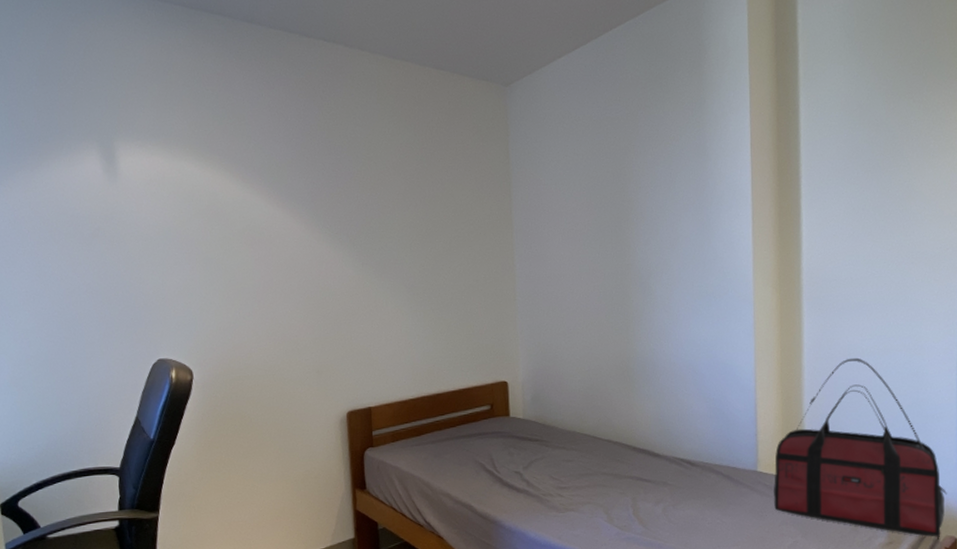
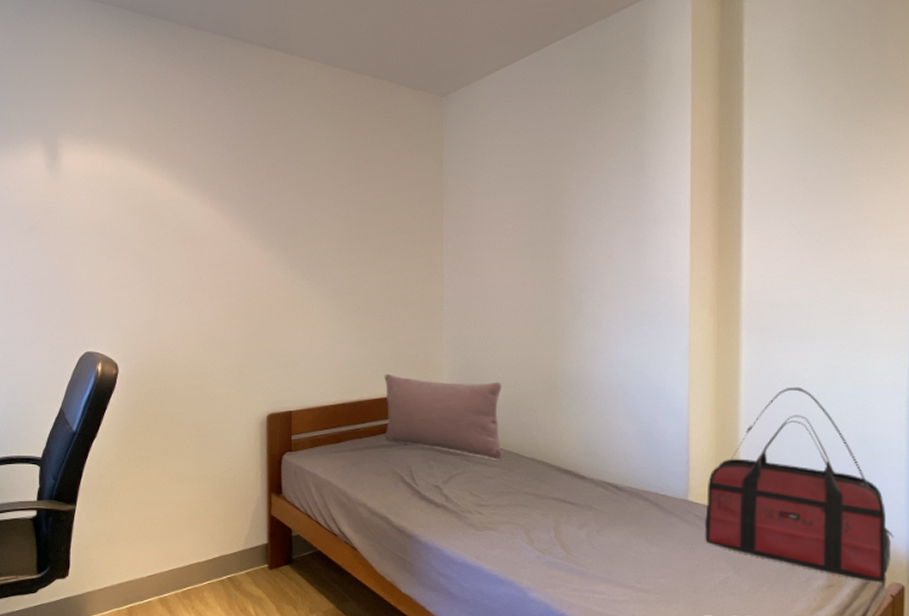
pillow: none [461,365,581,443] -> present [384,373,503,460]

